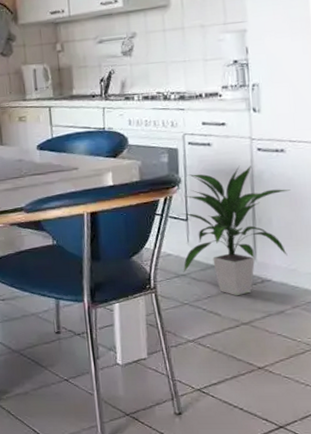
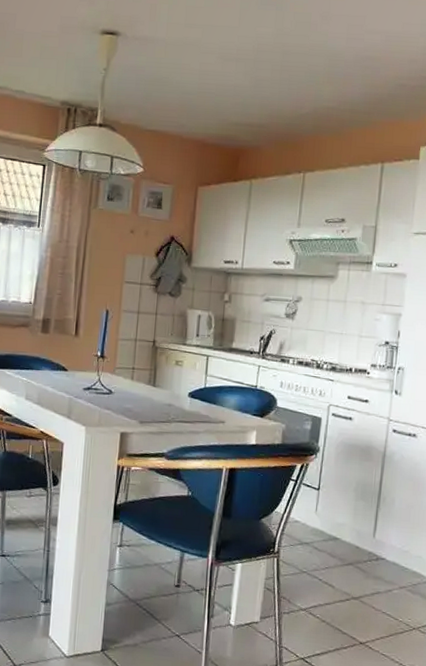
indoor plant: present [181,165,291,295] -> none [307,443,416,570]

